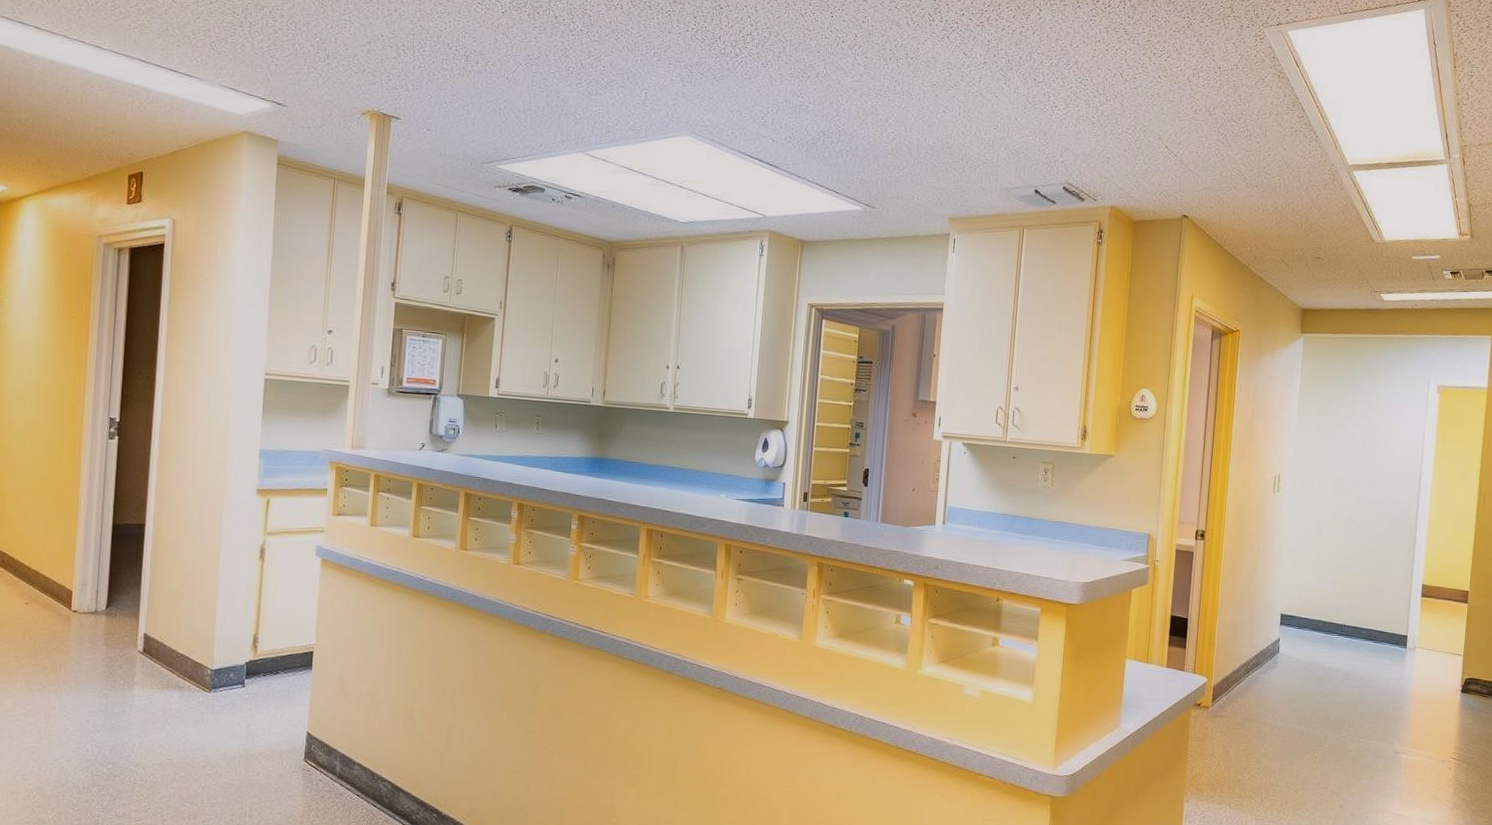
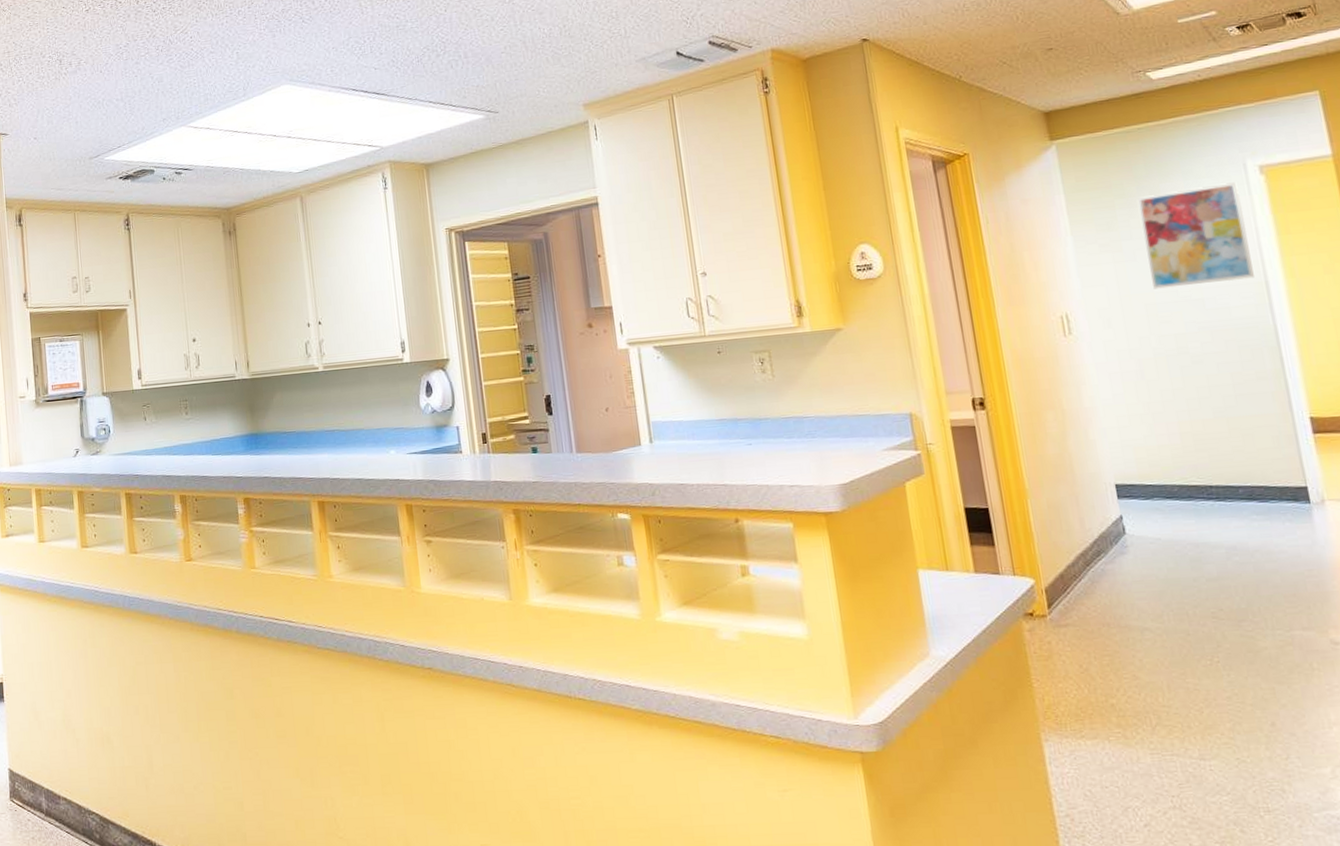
wall art: none [1344,392,1420,472] -> present [1137,182,1254,289]

